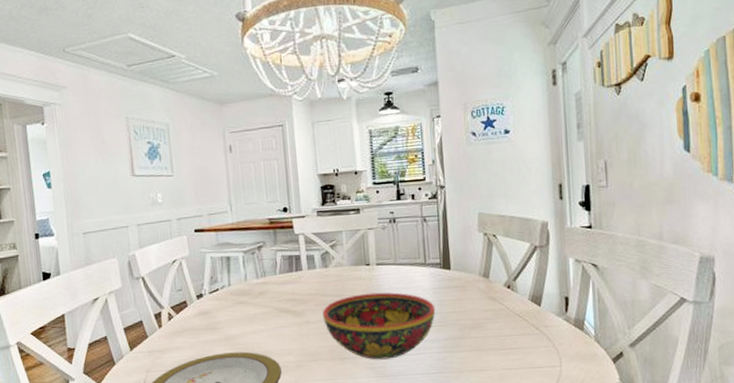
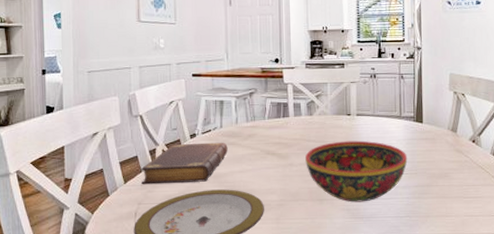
book: none [146,301,238,351] -> present [140,142,228,185]

